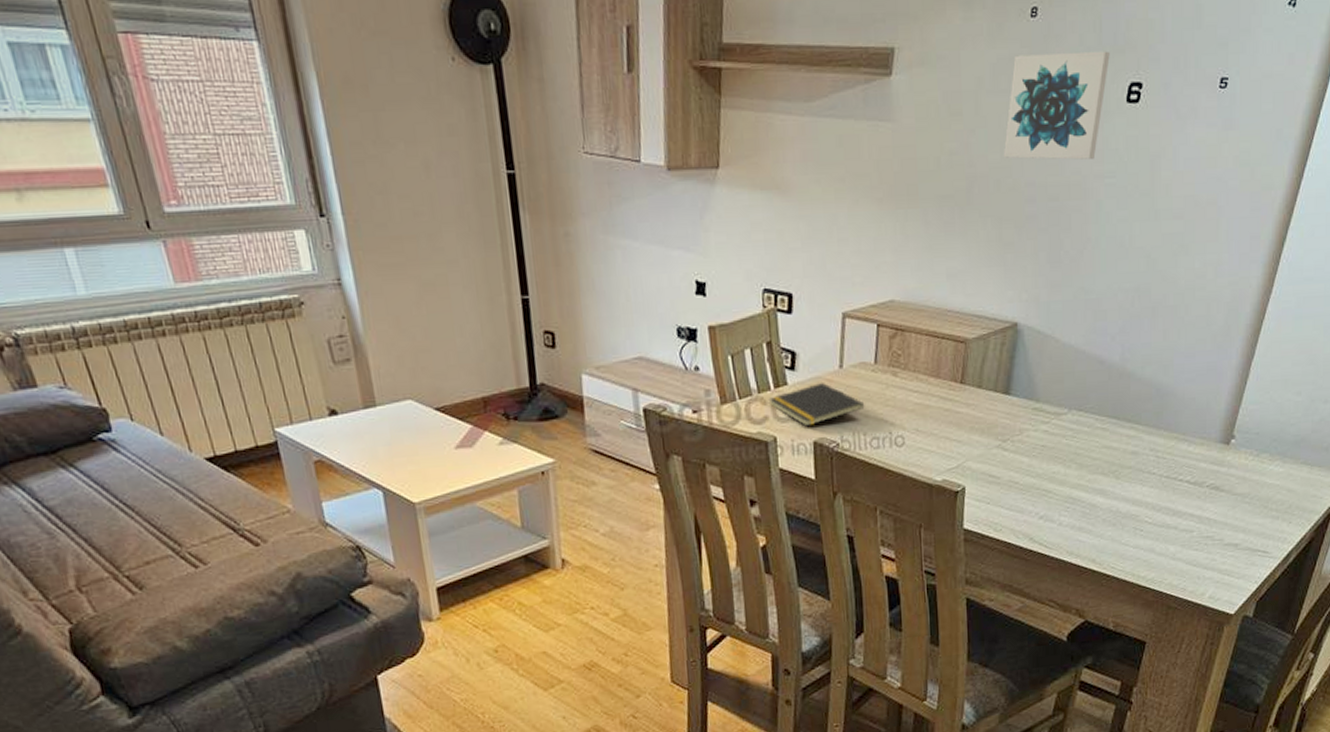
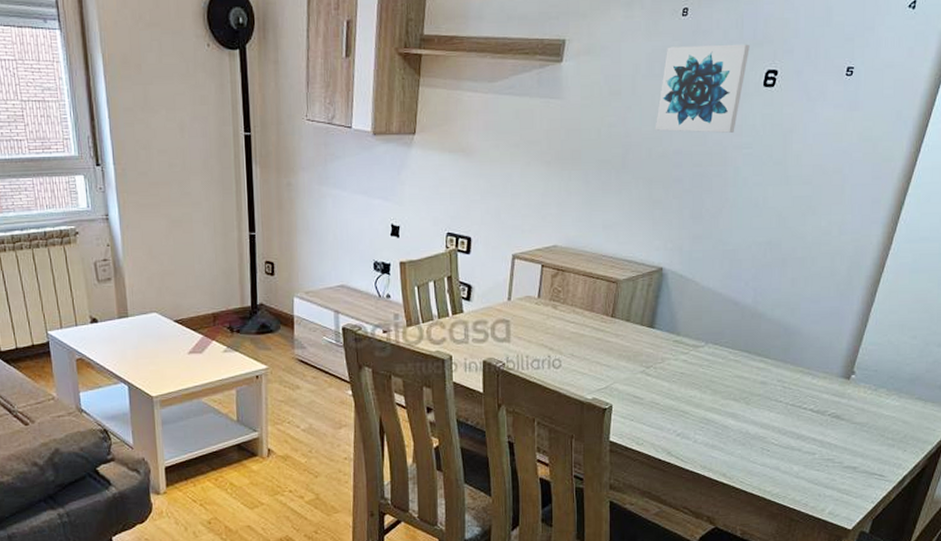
notepad: present [768,382,865,427] -> none [447,311,528,348]

